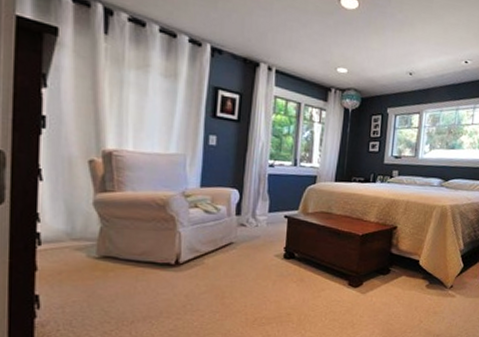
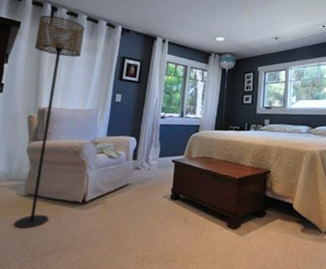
floor lamp: none [84,20,157,295] -> present [13,15,85,229]

